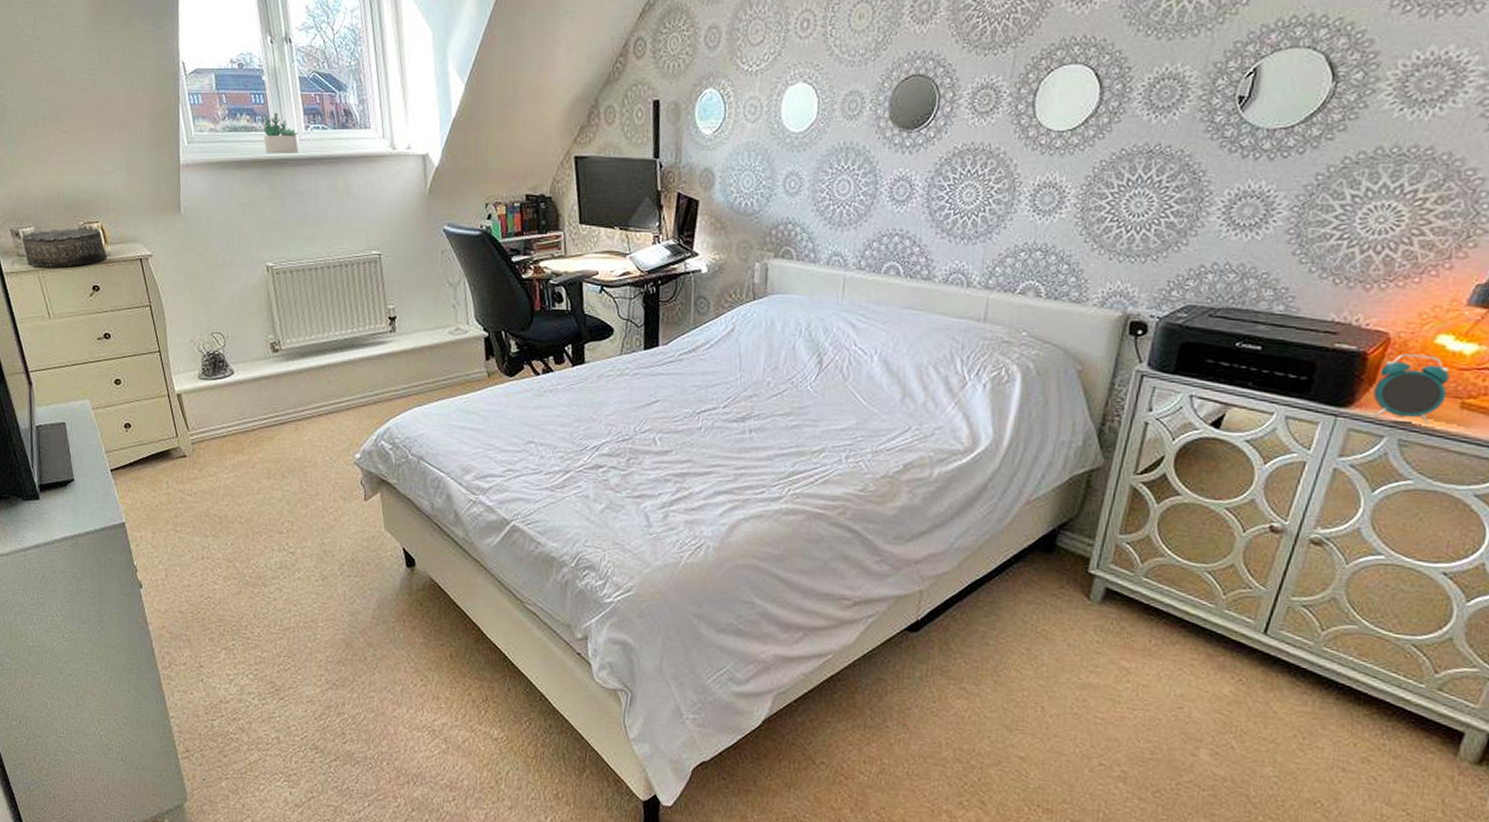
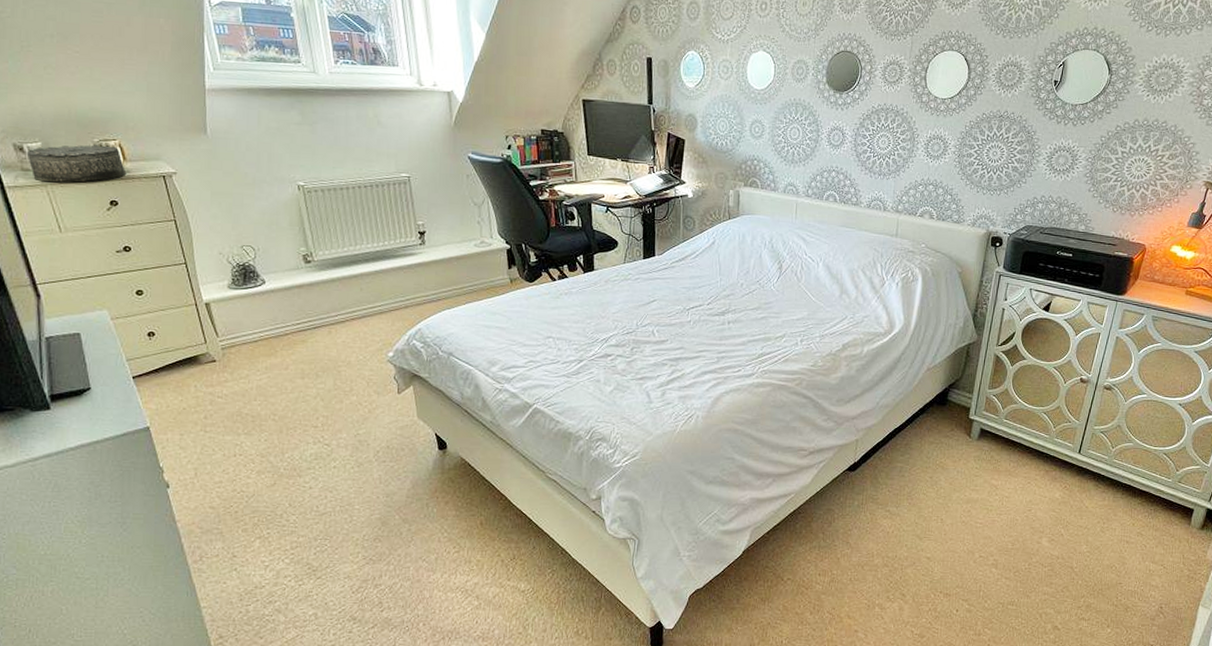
succulent plant: present [262,112,299,154] -> none [292,46,329,85]
alarm clock: present [1373,354,1450,425] -> none [1137,259,1180,306]

